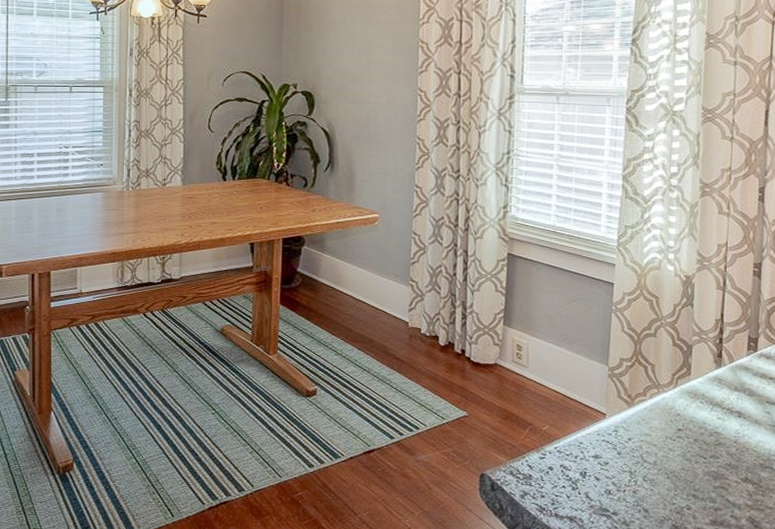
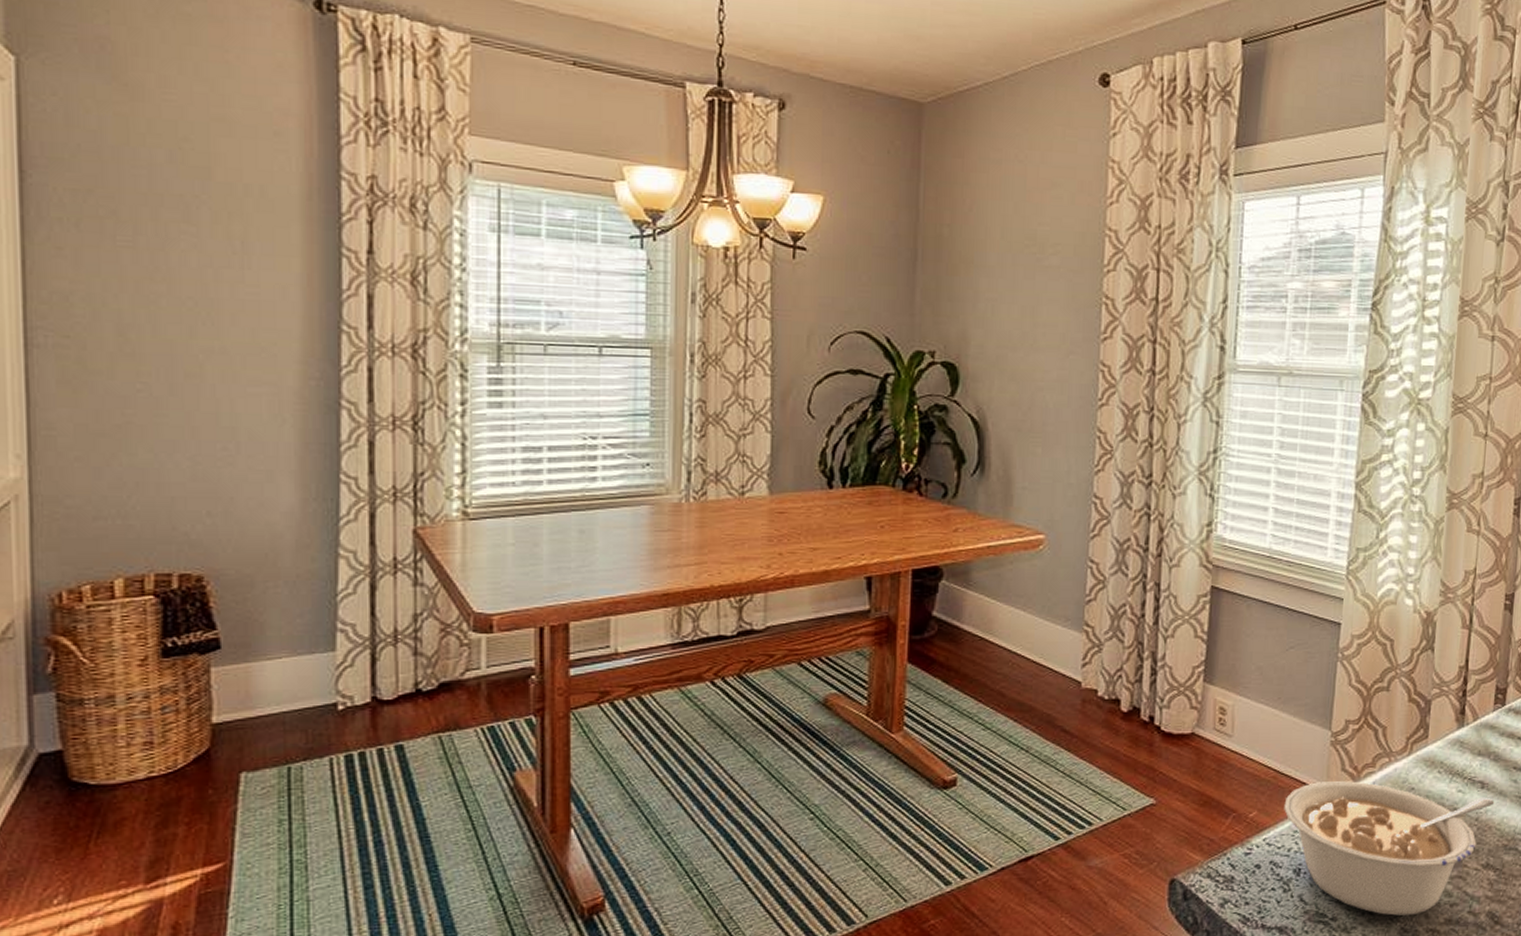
legume: none [571,405,751,515] -> present [1284,781,1495,916]

